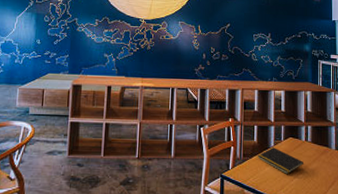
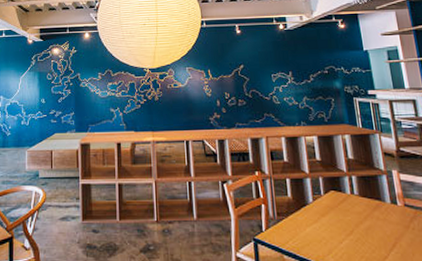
notepad: present [257,147,303,175] -> none [294,204,353,236]

